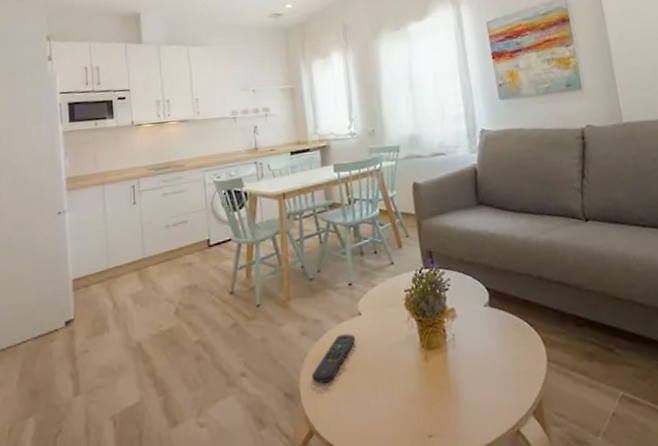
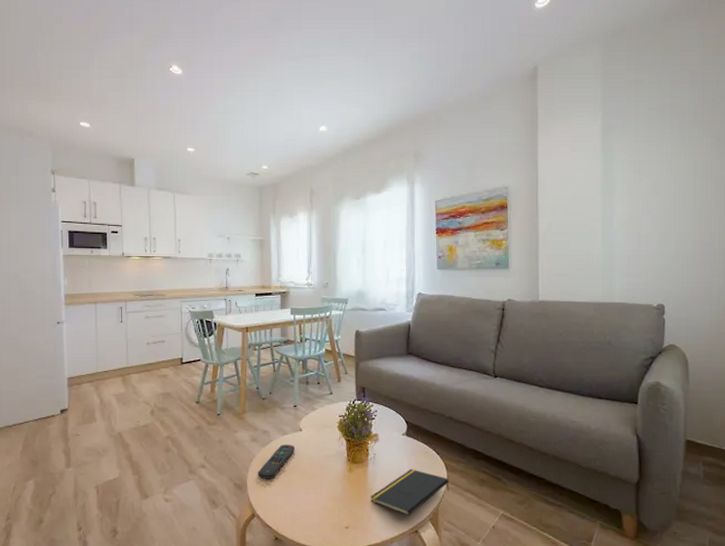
notepad: none [454,348,552,412] -> present [370,469,450,516]

